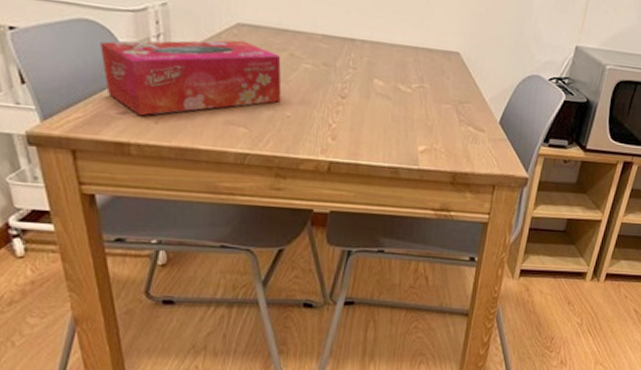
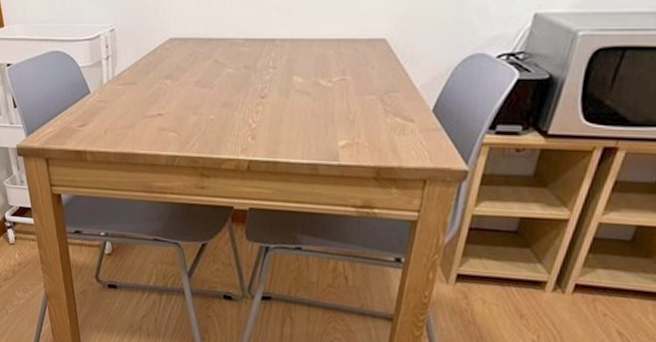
tissue box: present [100,40,282,116] -> none [66,54,207,128]

